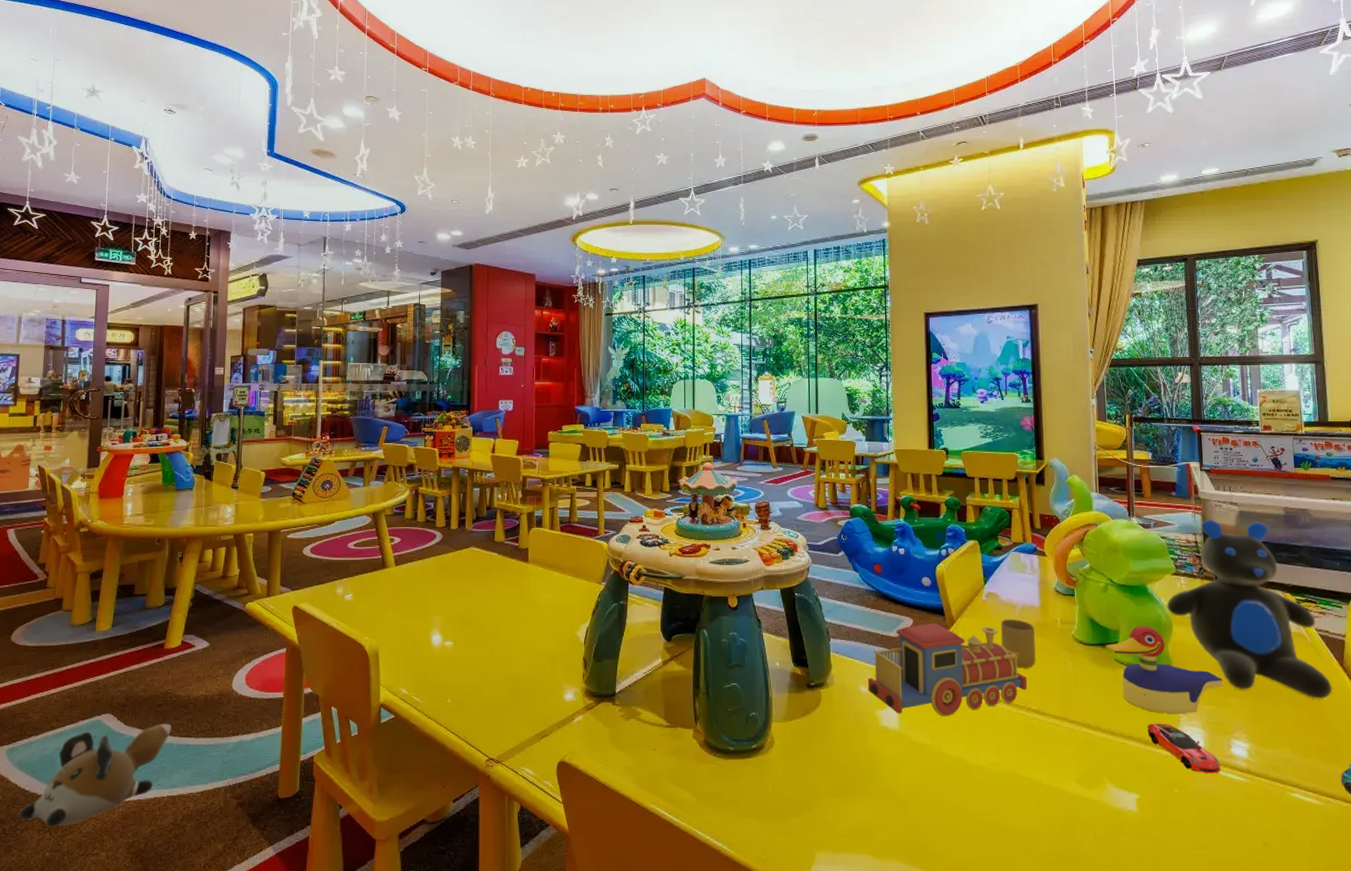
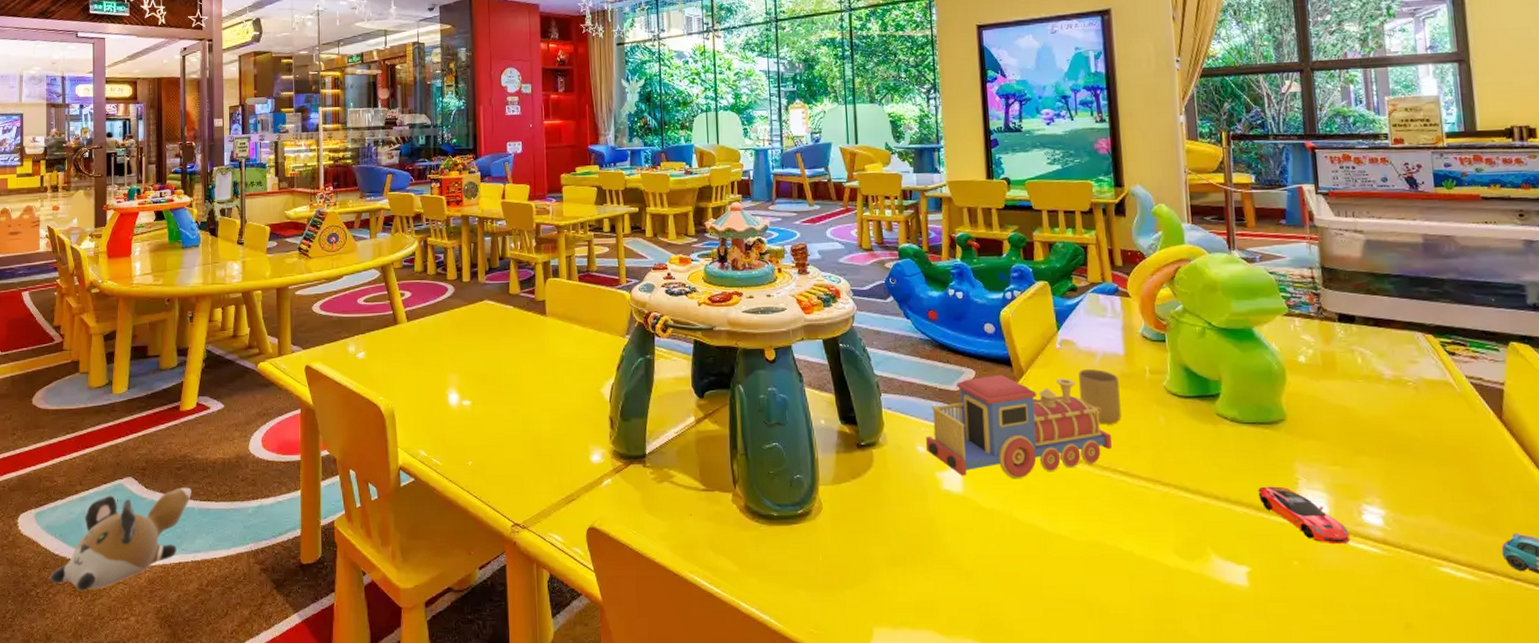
toy duck: present [1105,625,1223,713] -> none [1204,374,1350,475]
stuffed animal: present [1166,520,1332,699] -> none [1278,251,1489,458]

